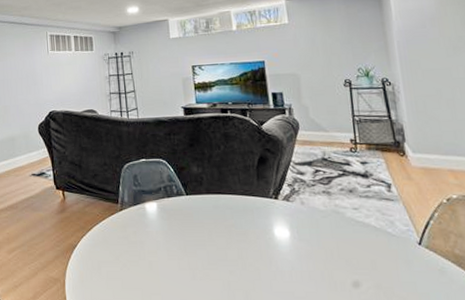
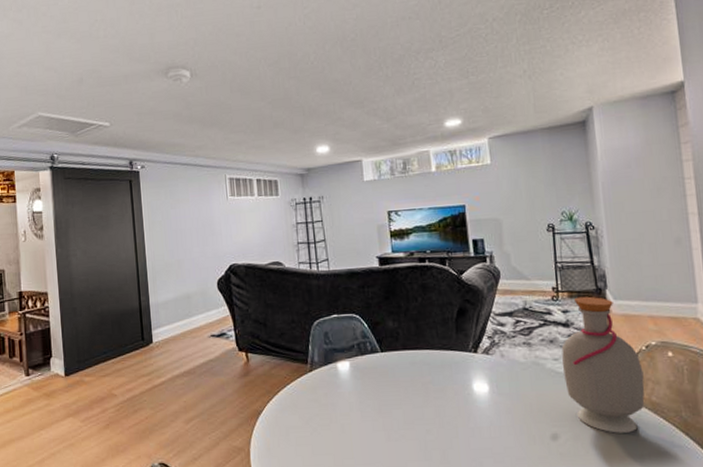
bottle: none [361,149,448,284] -> present [561,296,645,433]

